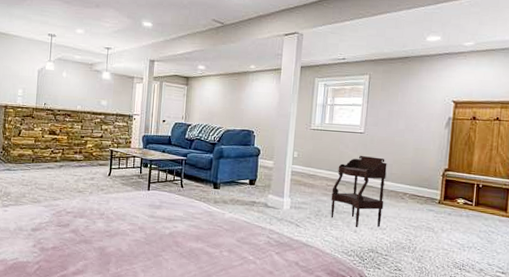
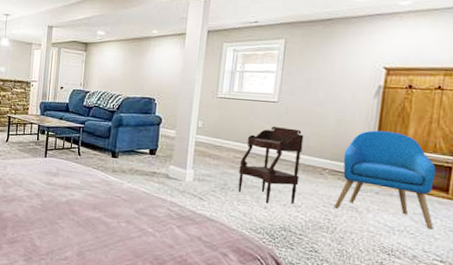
armchair: none [414,158,497,245] -> present [334,130,436,230]

